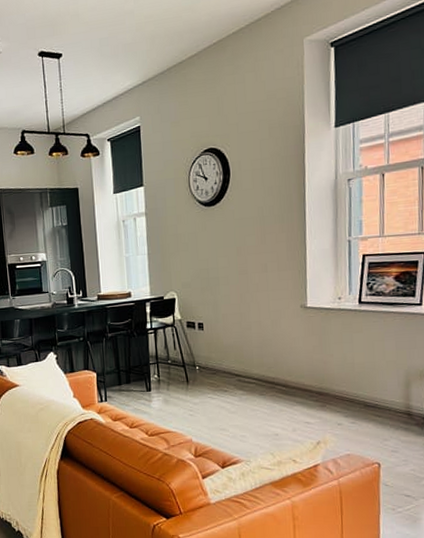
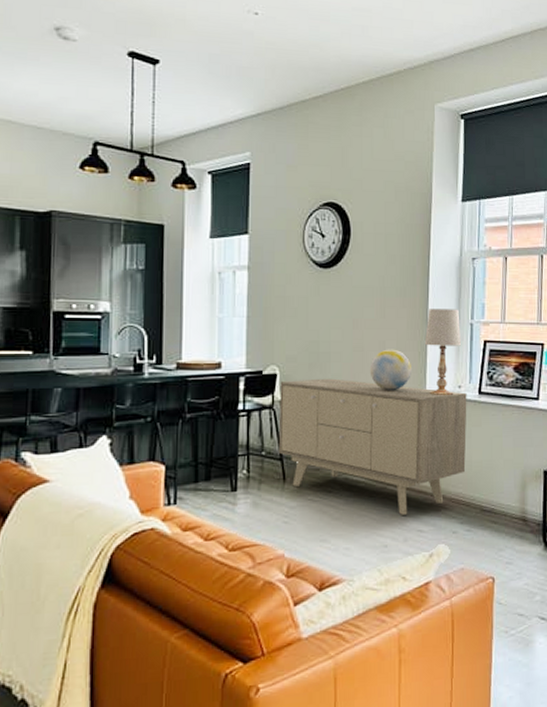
sideboard: none [178,298,349,410] -> present [278,378,467,515]
decorative globe: none [254,269,293,306] -> present [369,349,411,390]
table lamp: none [303,228,339,308] -> present [424,308,461,396]

